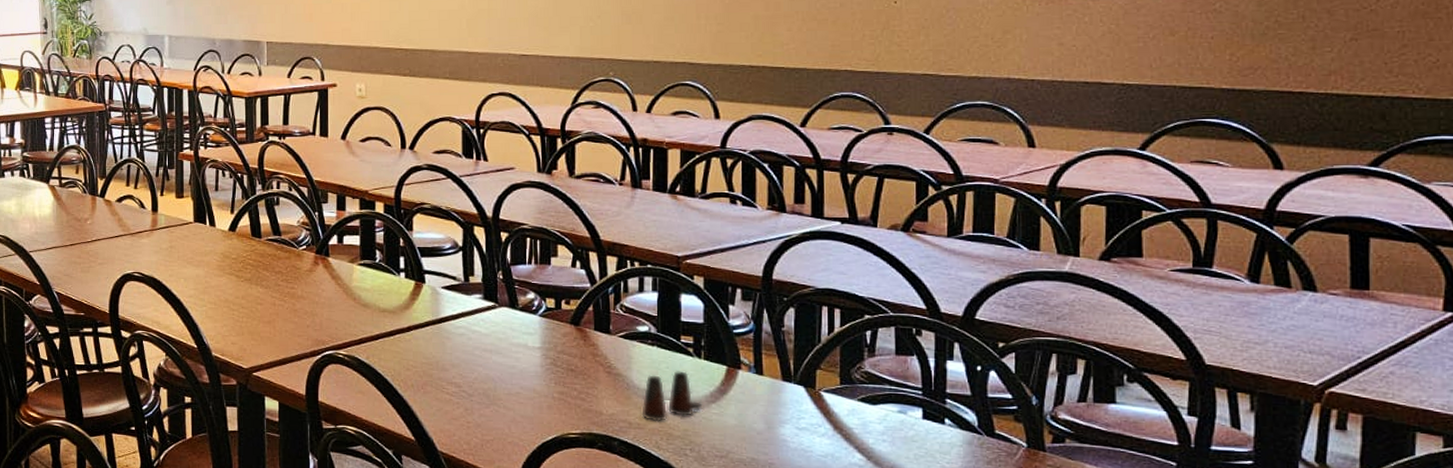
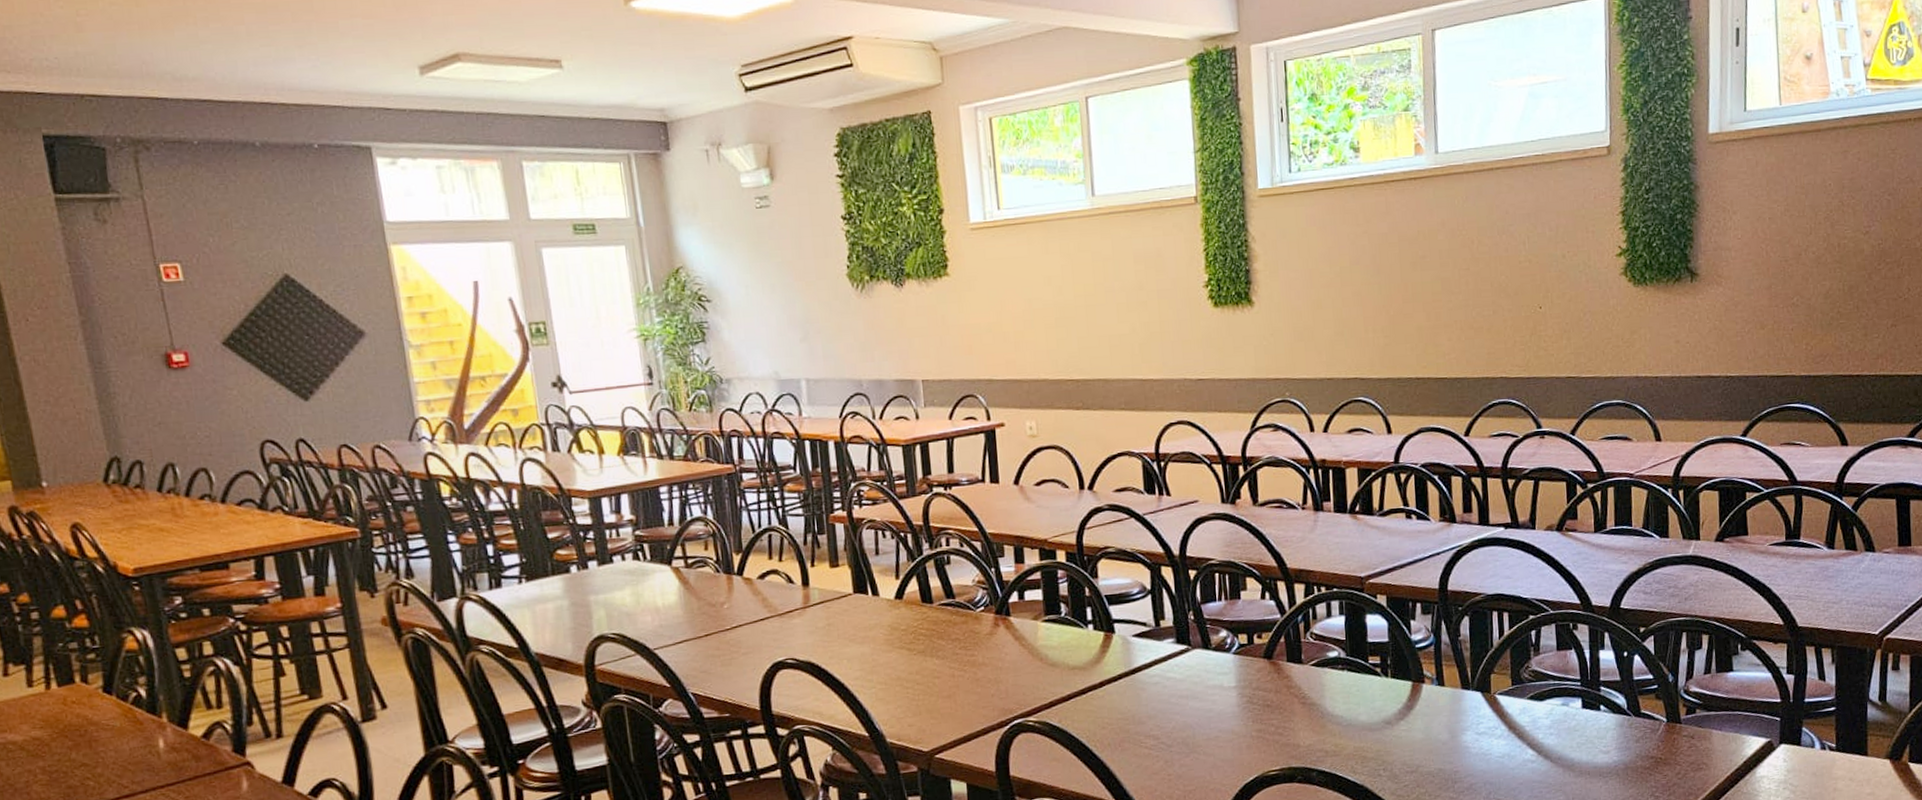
salt shaker: present [641,371,702,422] -> none [1336,692,1392,747]

